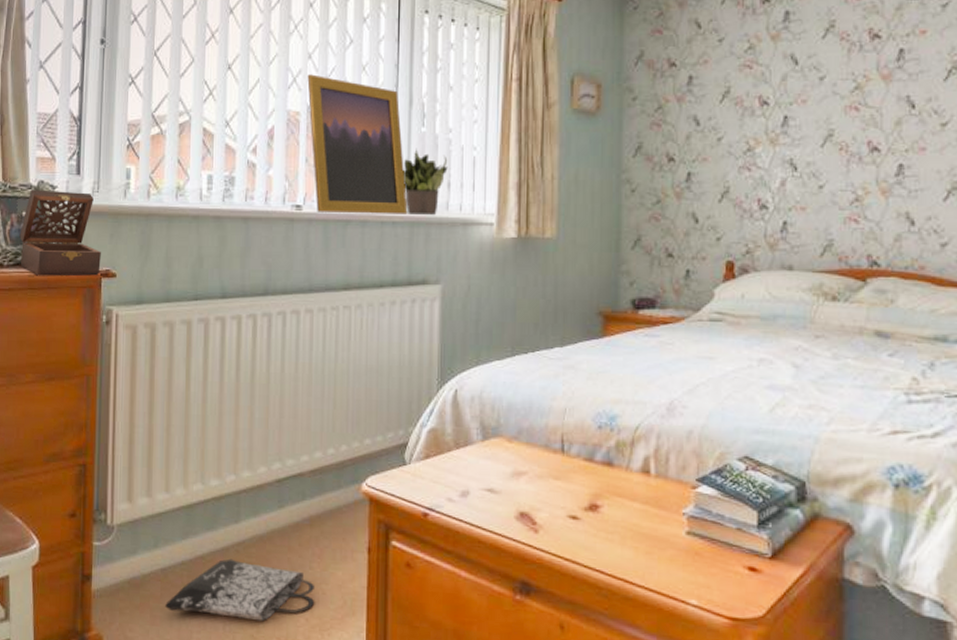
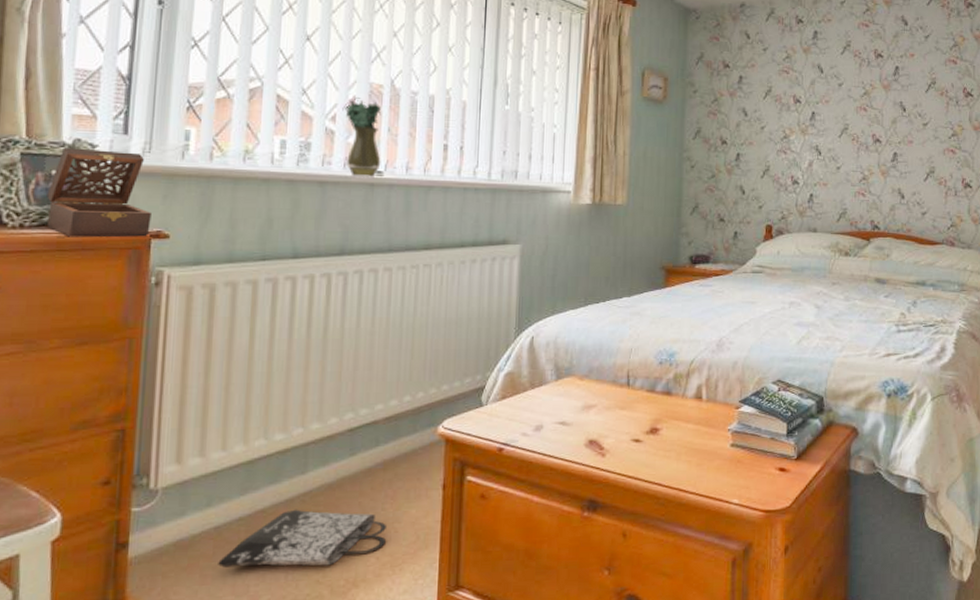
vase: none [262,126,300,212] -> present [342,96,381,177]
picture frame: present [307,74,408,214] -> none [392,51,490,182]
potted plant: present [403,148,448,216] -> none [486,123,530,184]

